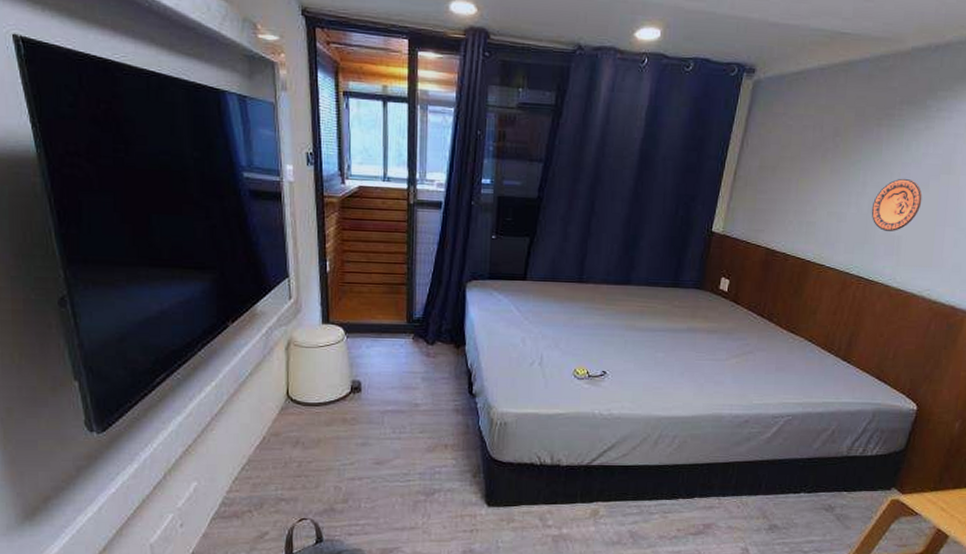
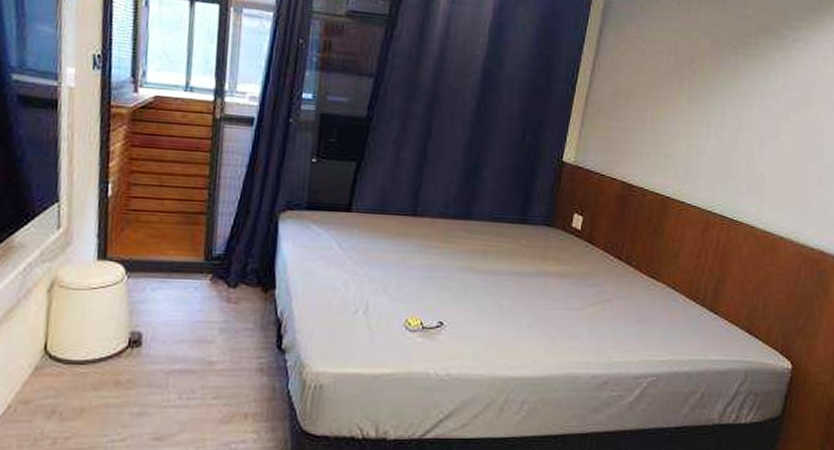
decorative plate: present [871,178,922,231] -> none [732,110,784,167]

